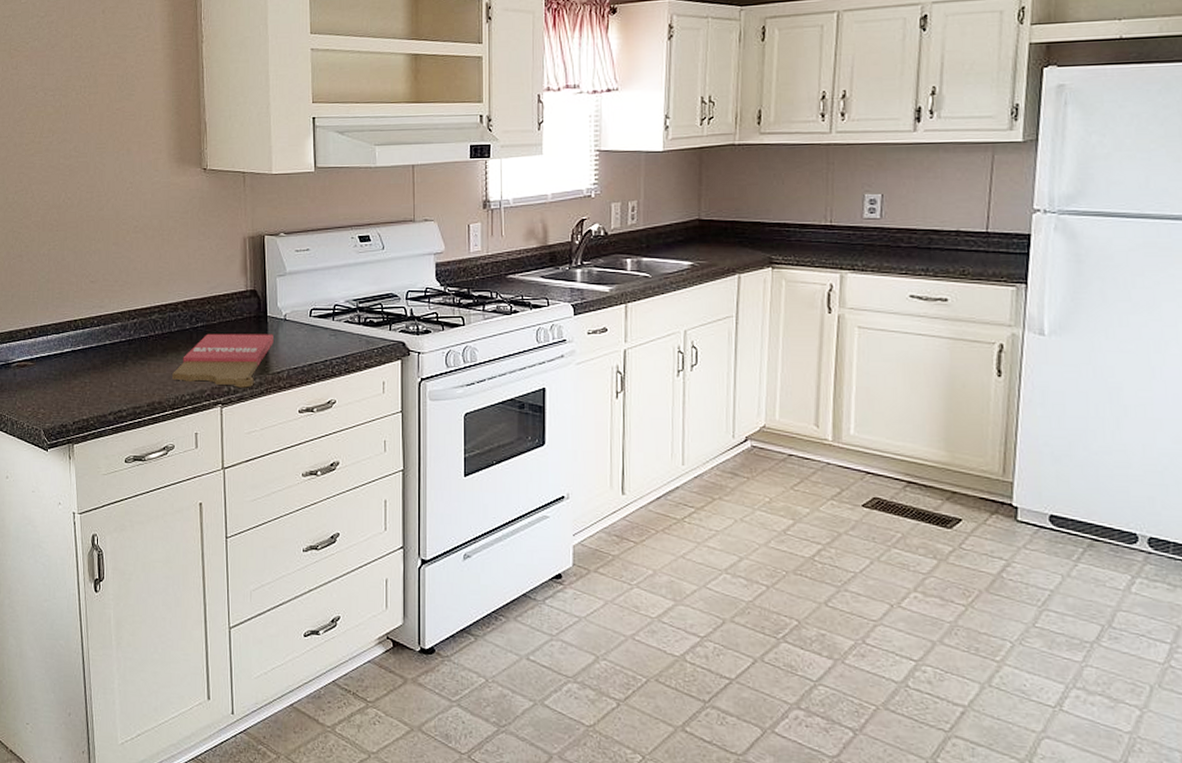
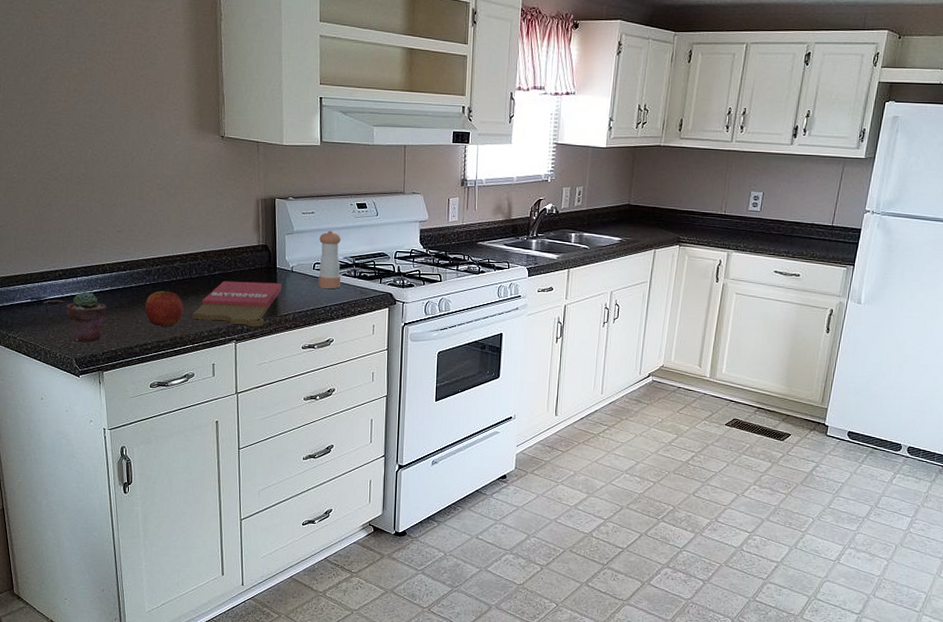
potted succulent: none [35,351,79,409] -> present [67,291,107,341]
apple: none [120,344,162,390] -> present [145,288,183,327]
pepper shaker: none [316,269,343,339] -> present [318,230,341,289]

